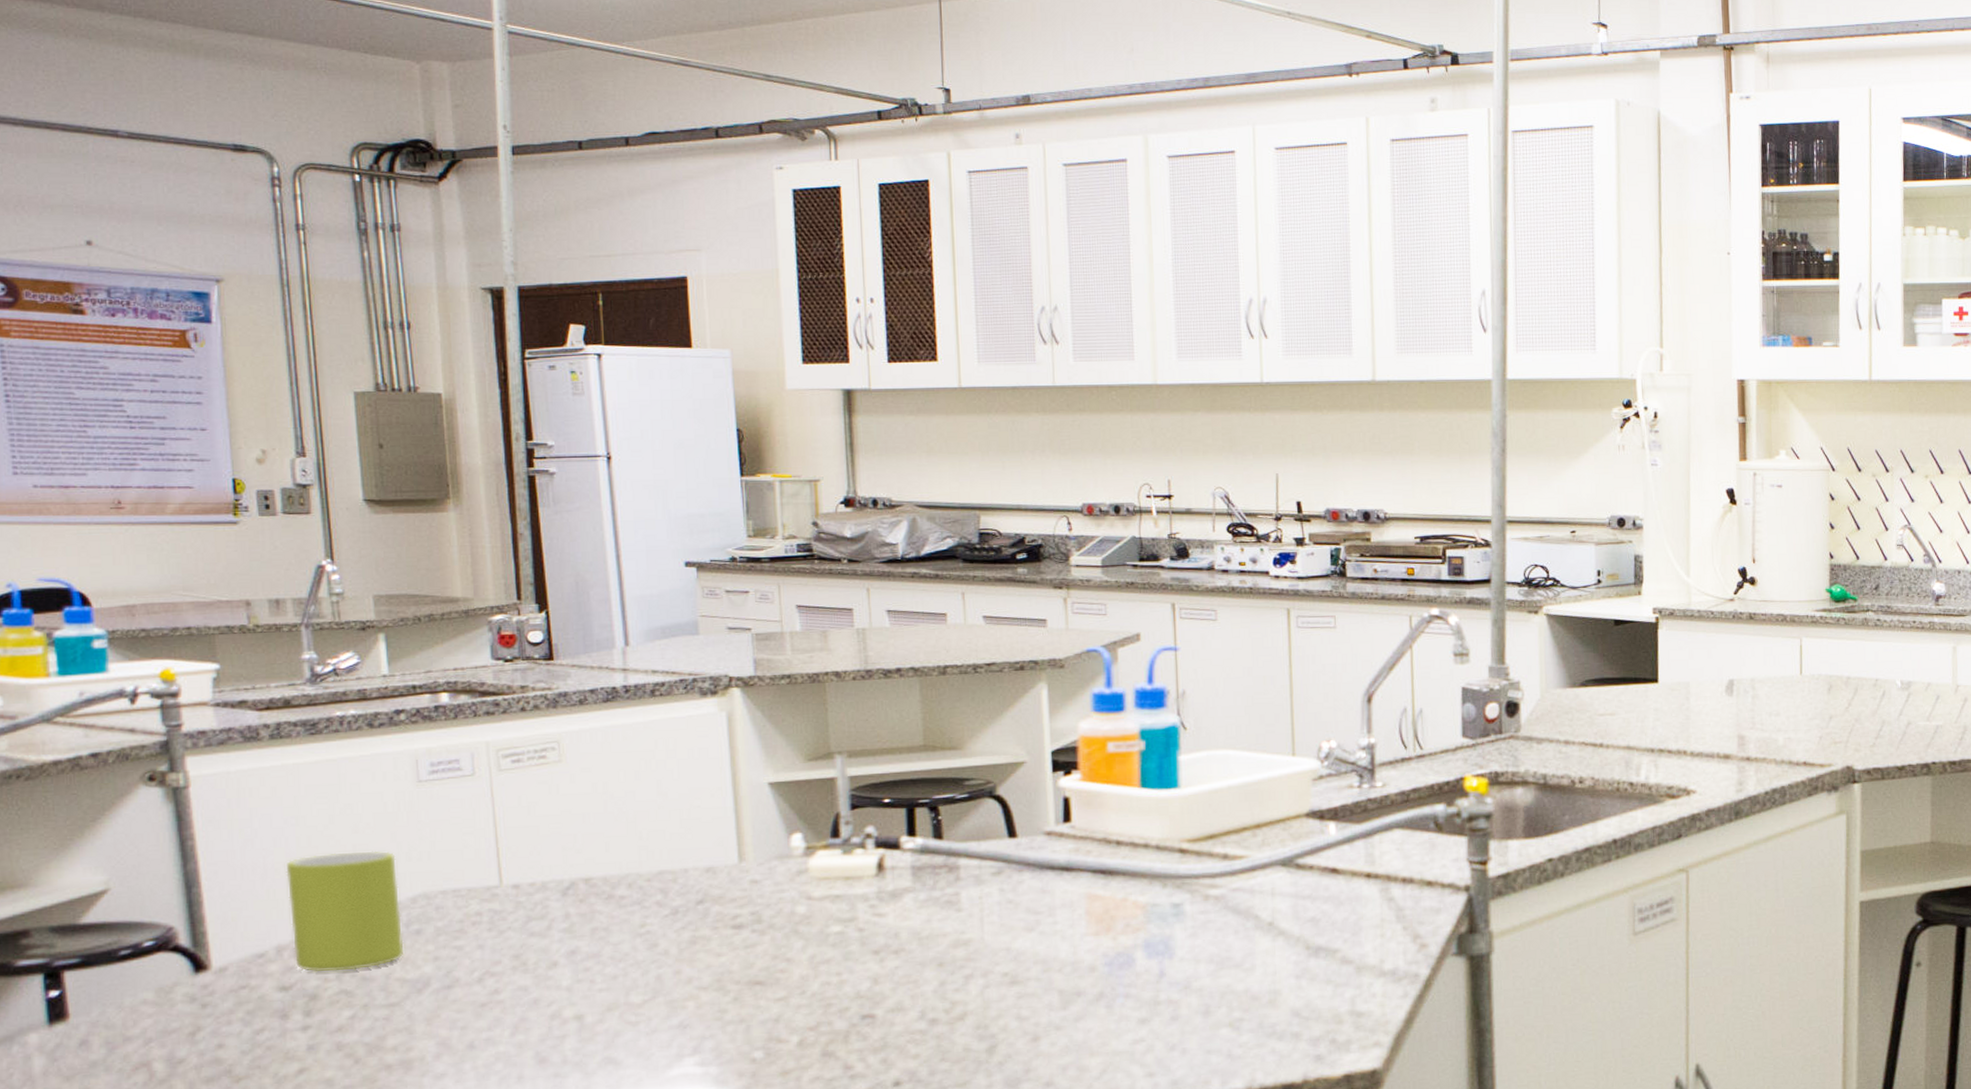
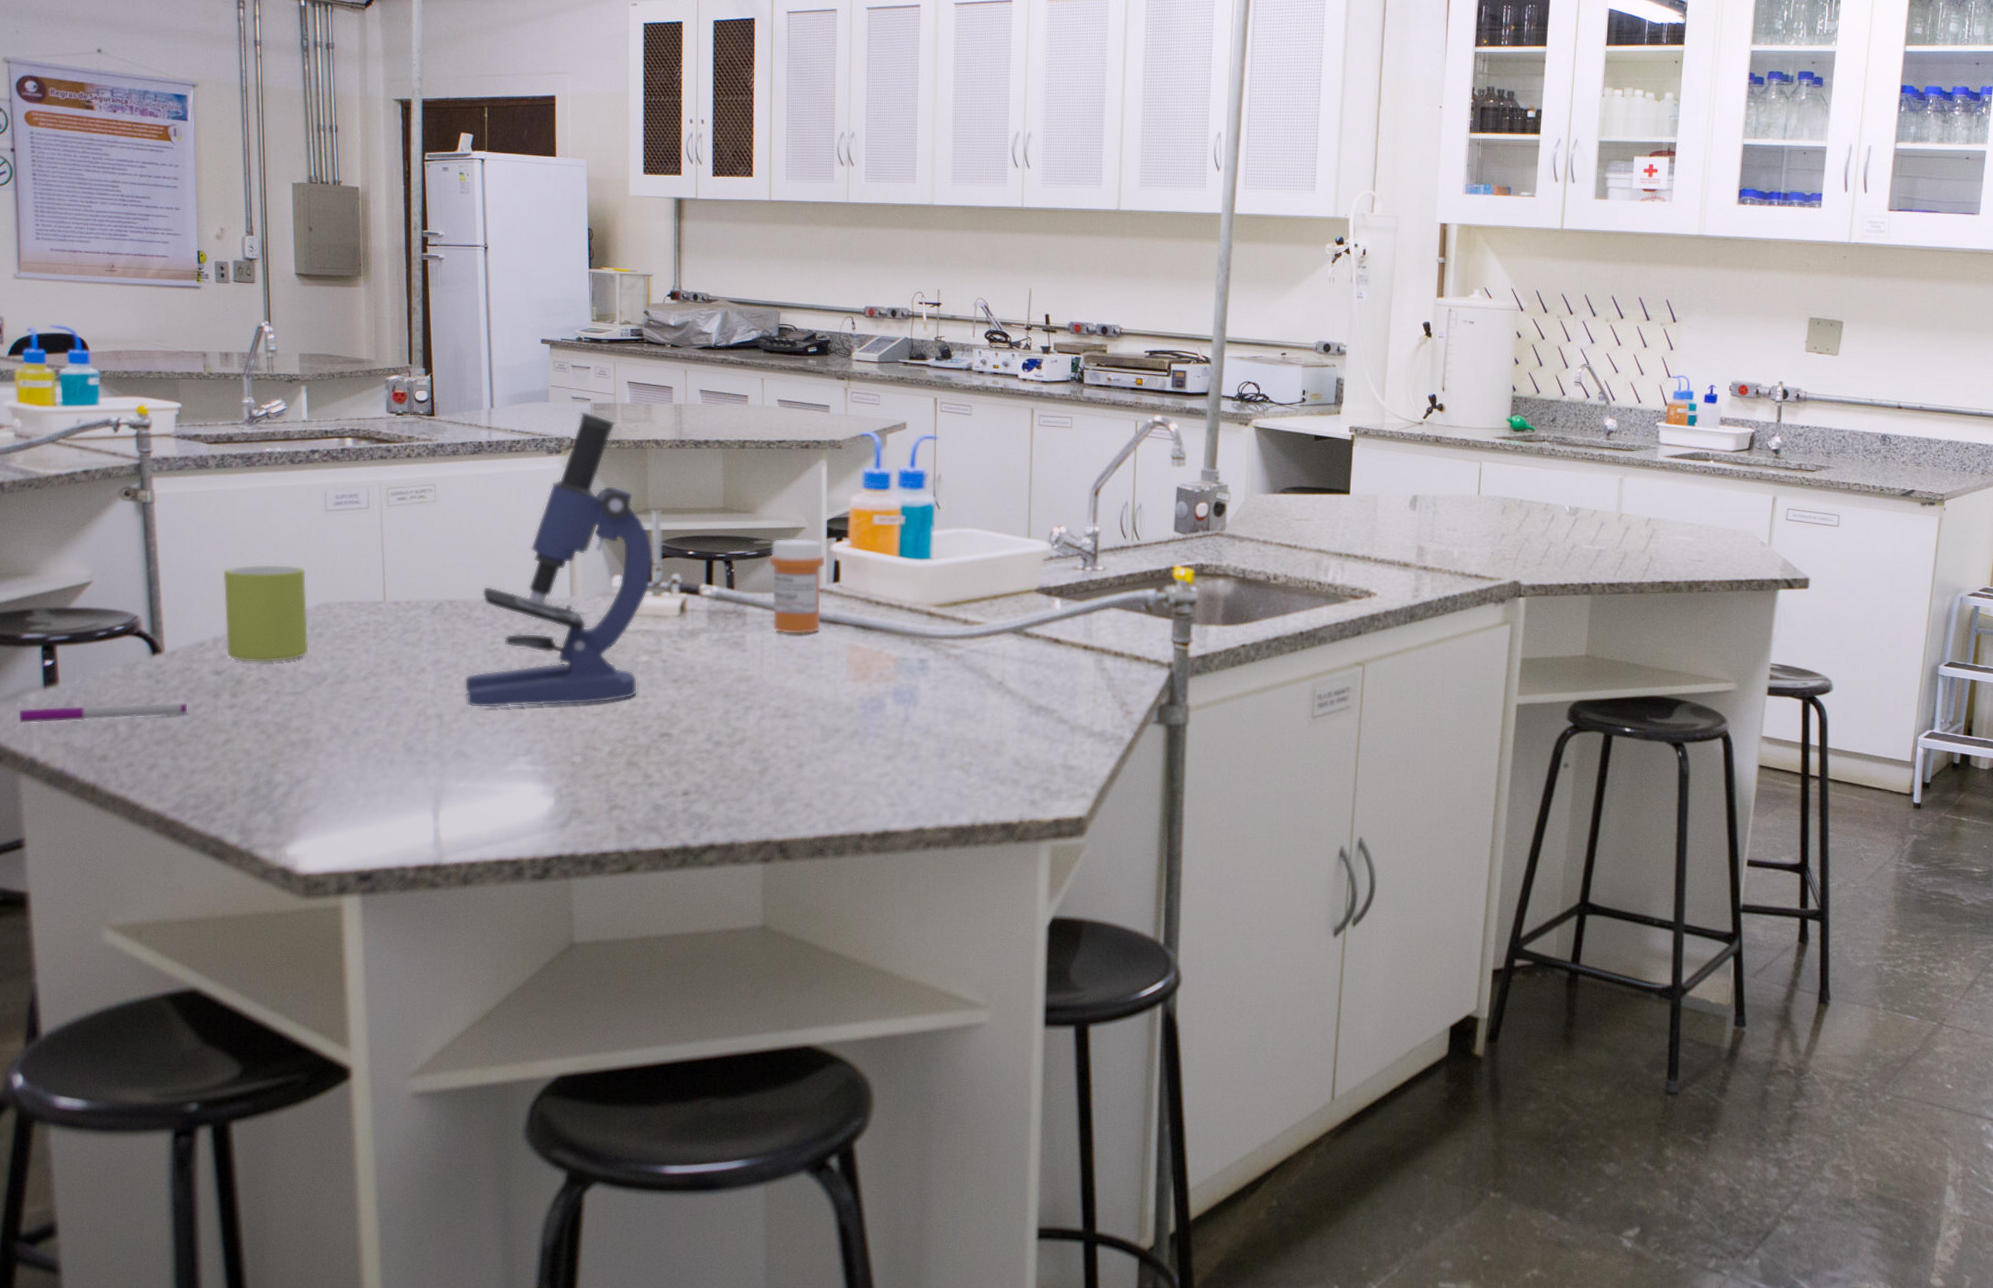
pen: none [15,1028,246,1072] -> present [18,702,187,724]
microscope: none [608,643,842,1005] -> present [464,411,654,709]
medicine bottle: none [983,774,1053,887] -> present [769,538,826,634]

